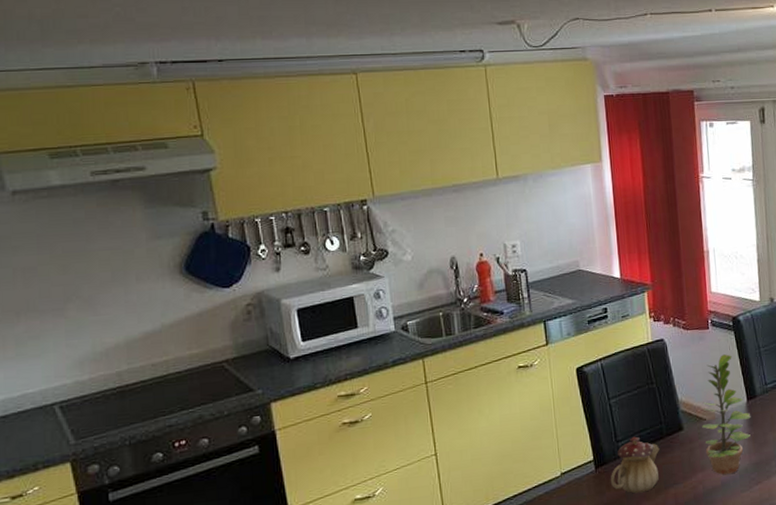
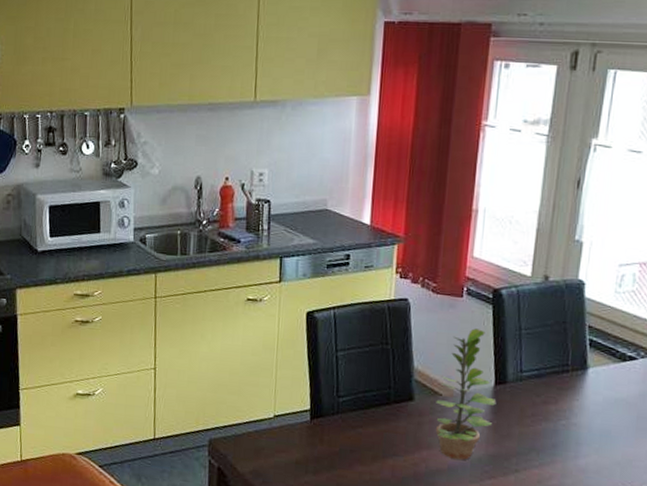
teapot: present [610,436,660,494] -> none [324,395,384,456]

